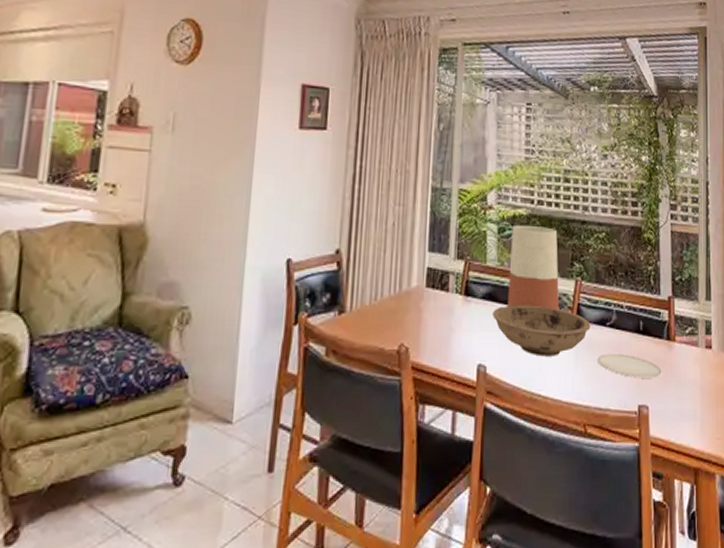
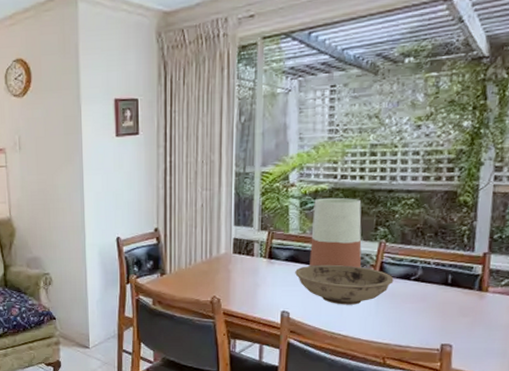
plate: present [596,354,662,378] -> none [398,303,470,323]

